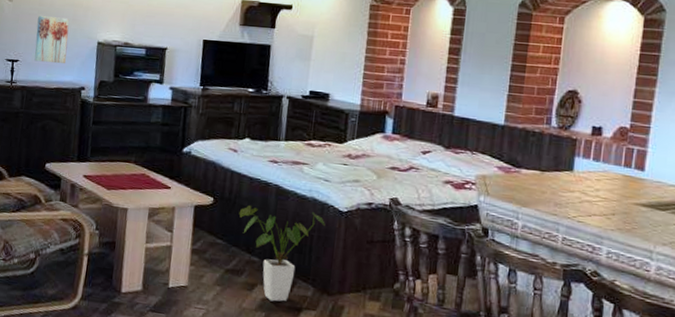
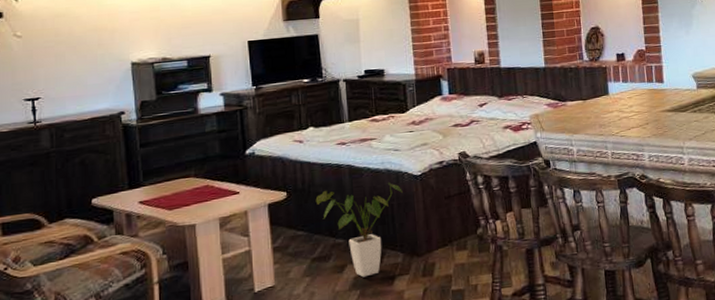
wall art: present [34,16,70,64] -> none [56,44,97,96]

